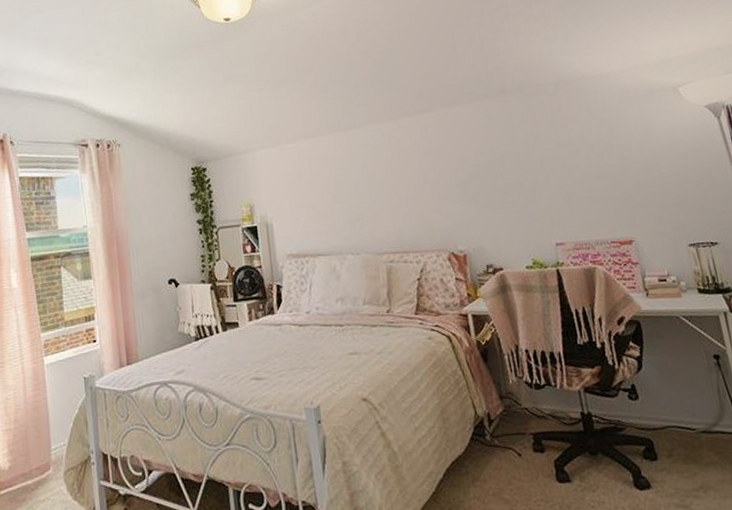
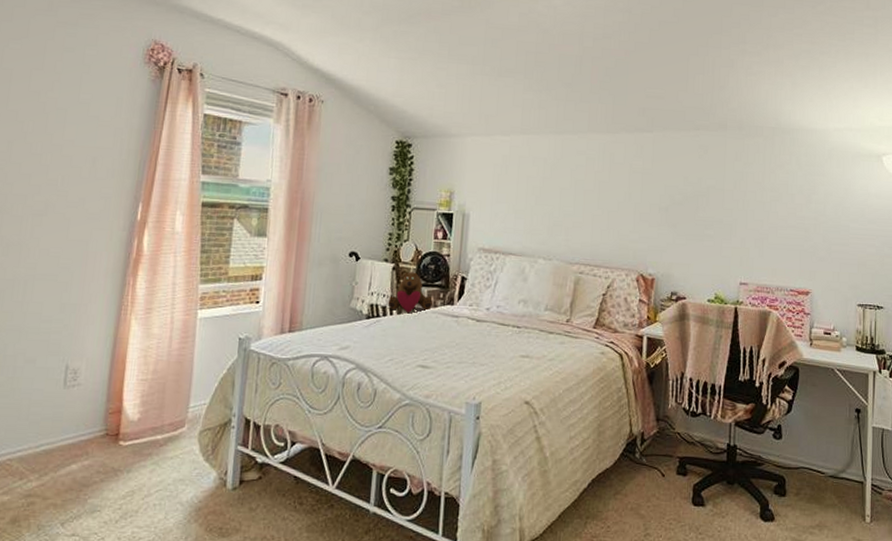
bear: none [212,288,255,330] -> present [388,272,434,314]

